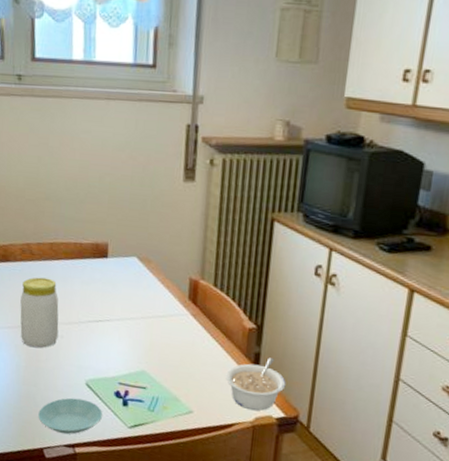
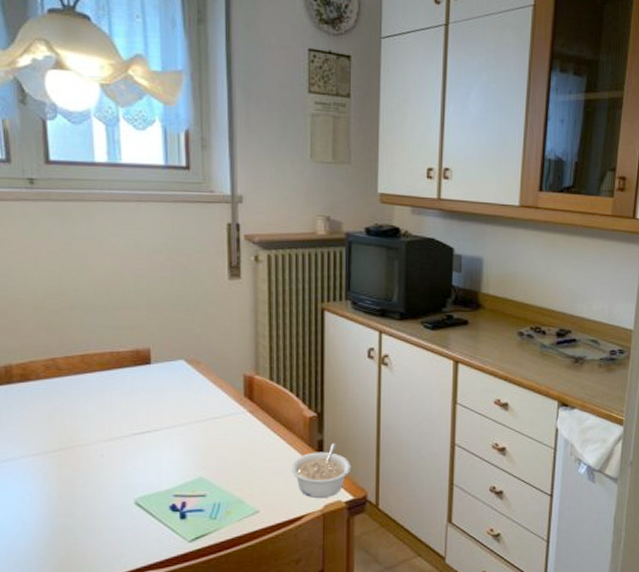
jar: present [20,277,59,349] -> none [47,393,98,473]
saucer: present [38,398,102,434] -> none [78,520,157,563]

